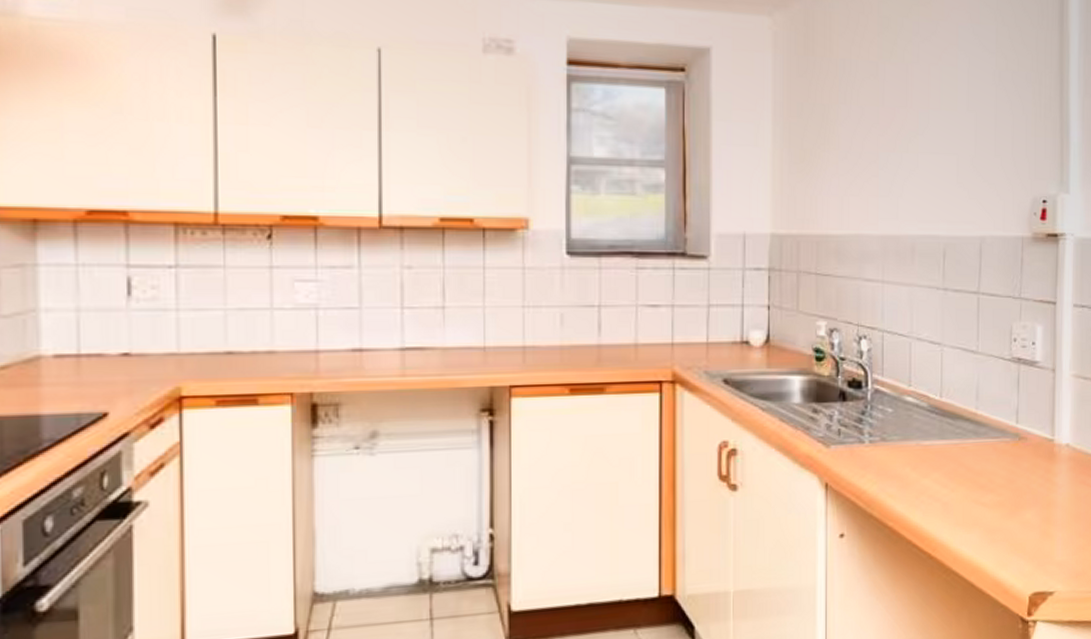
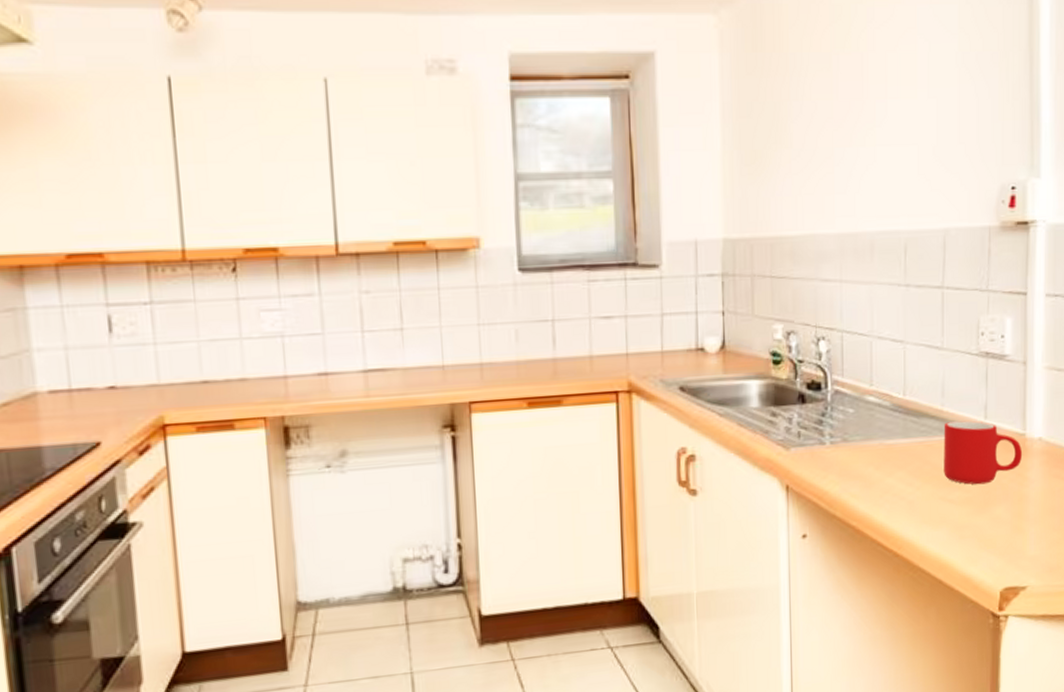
cup: none [977,424,1051,489] -> present [943,421,1023,485]

